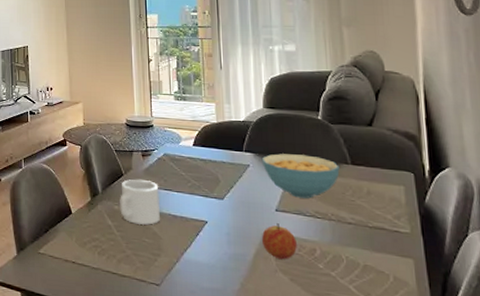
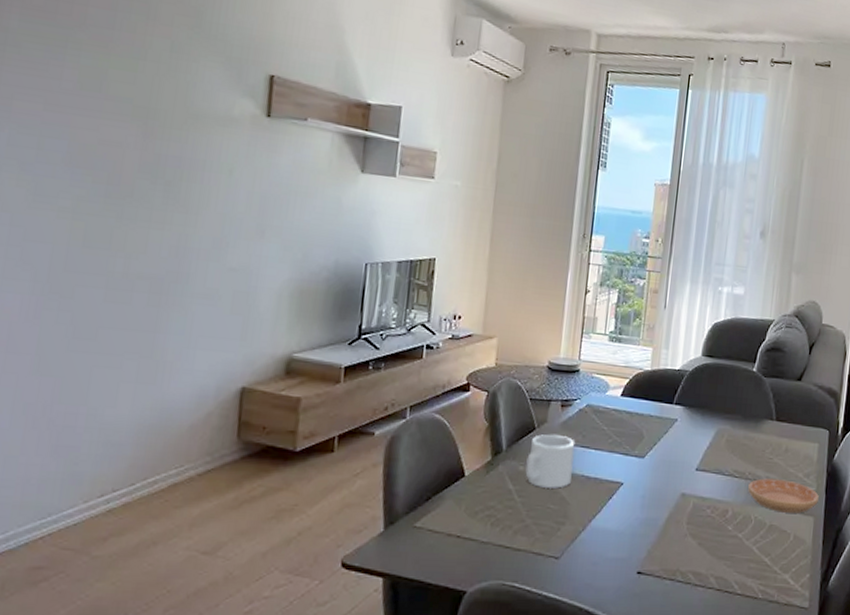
cereal bowl: present [262,153,340,199] -> none [691,407,765,457]
fruit: present [262,223,297,260] -> none [677,484,711,523]
saucer: none [333,219,416,255] -> present [748,478,819,513]

